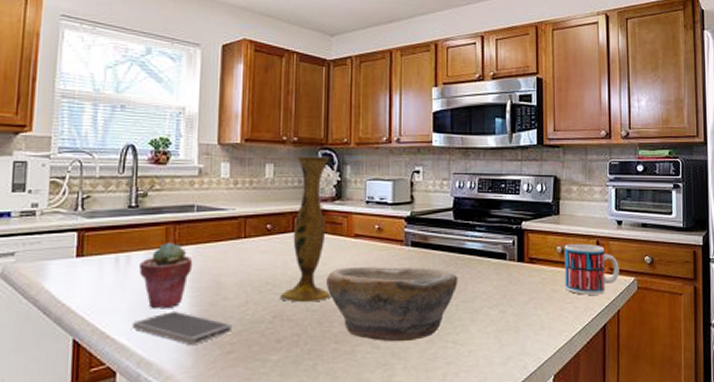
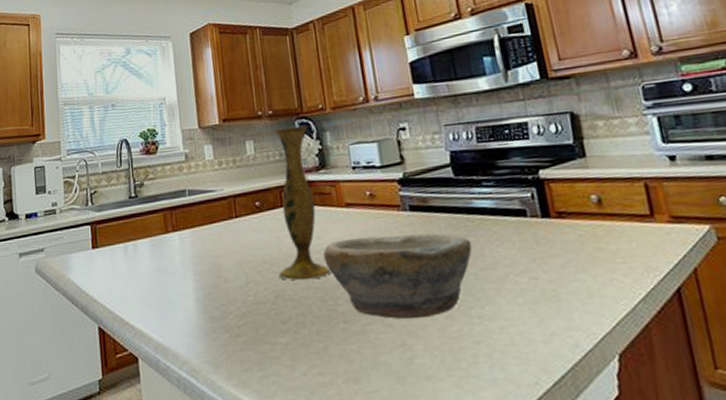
smartphone: present [132,310,232,346] -> none [146,295,237,330]
potted succulent: present [138,242,193,309] -> none [144,228,192,294]
mug: present [564,243,619,295] -> none [600,188,687,252]

